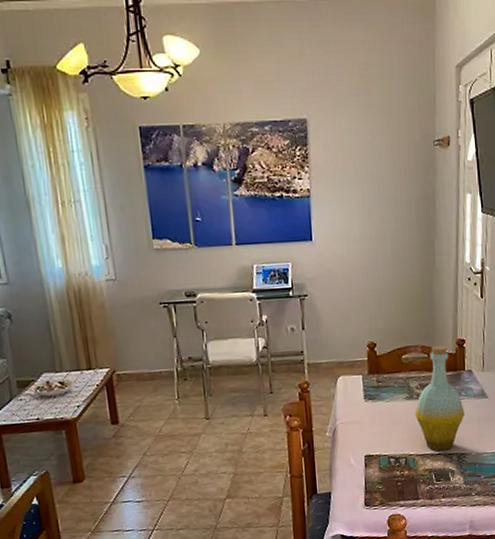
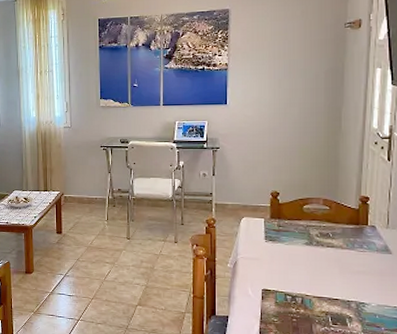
bottle: present [414,345,465,451] -> none [313,200,366,297]

